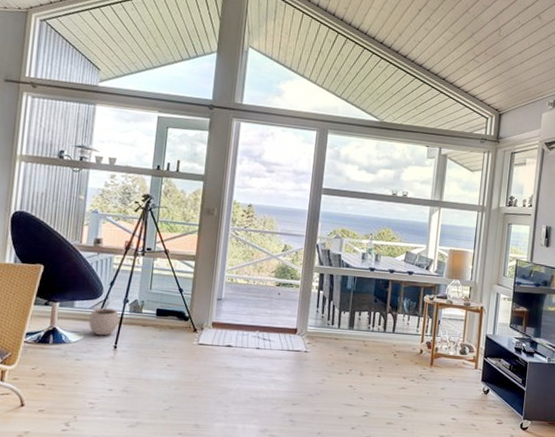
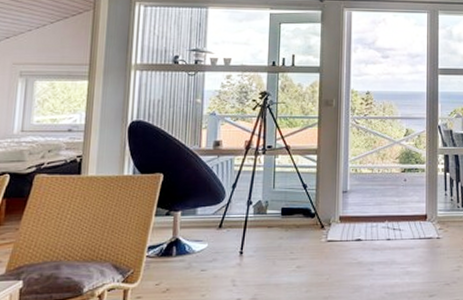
plant pot: present [89,301,119,336] -> none [212,205,244,242]

